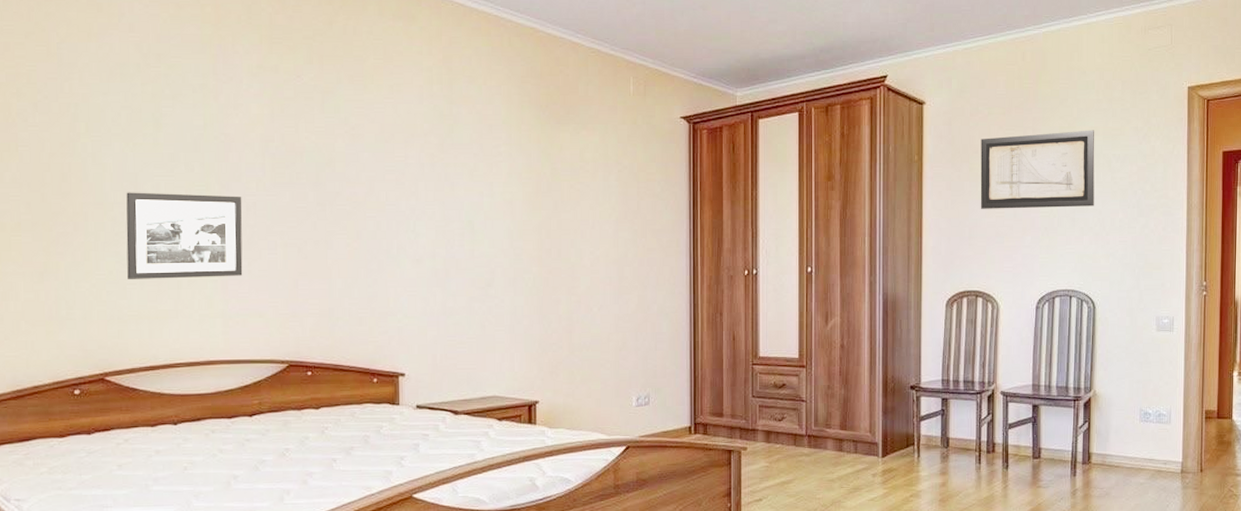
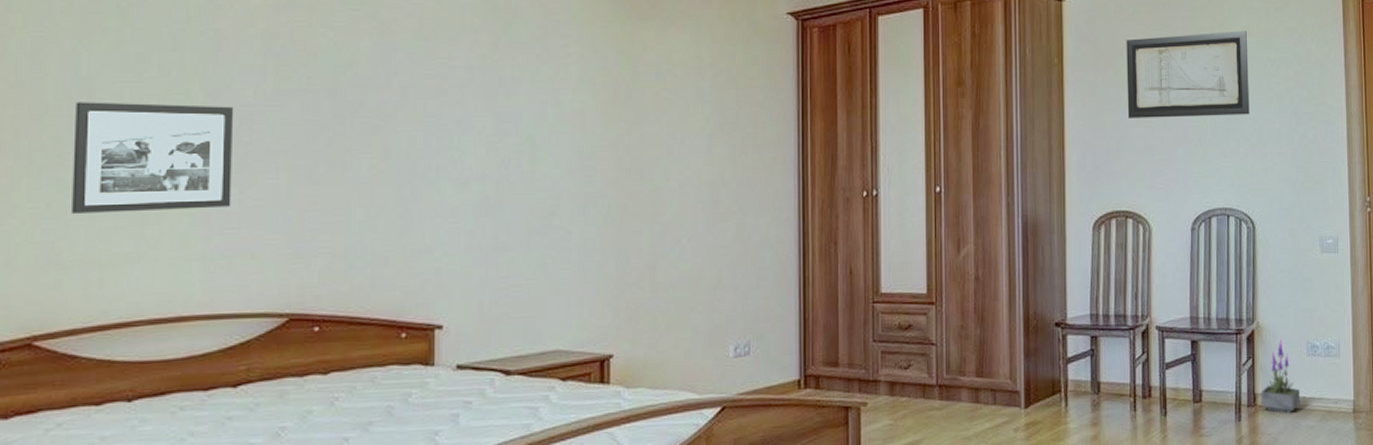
potted plant: none [1094,405,1132,471] -> present [1260,338,1301,413]

